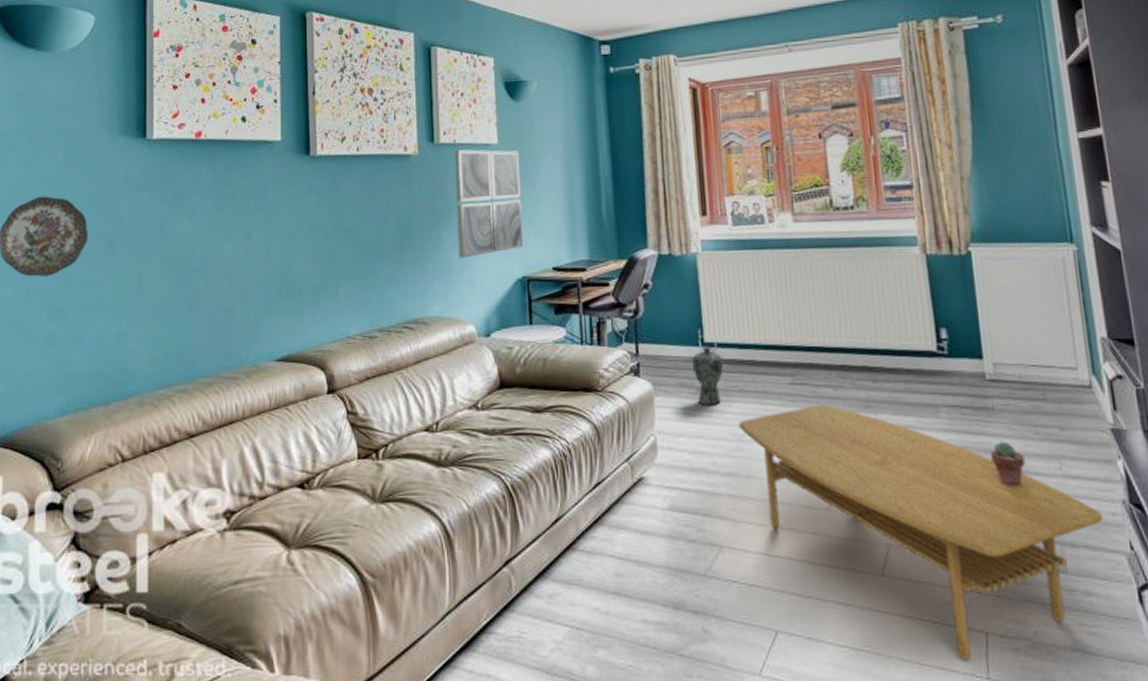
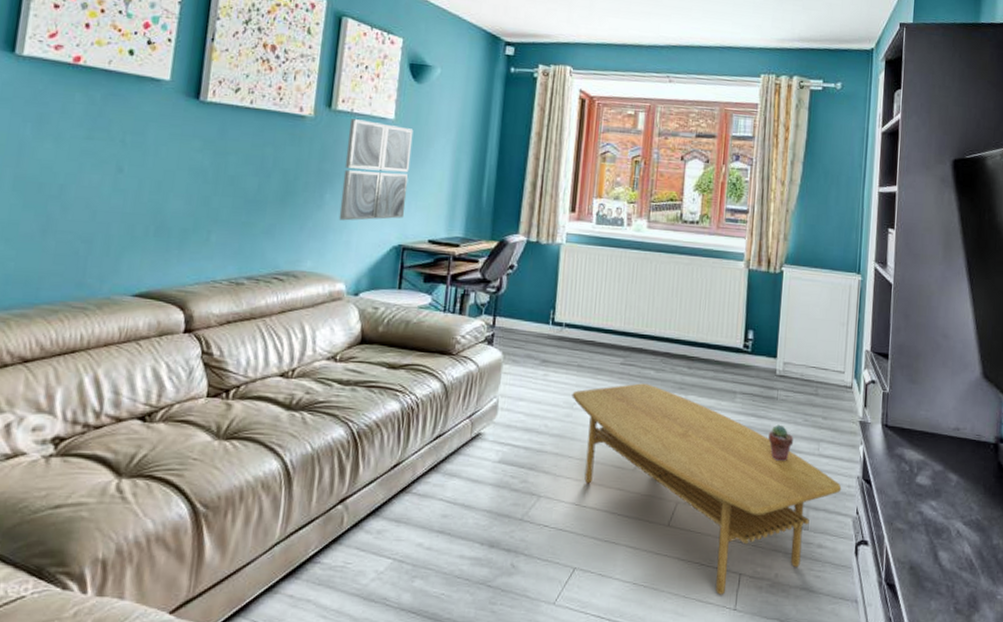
vase: present [691,346,723,406] -> none [540,324,568,377]

